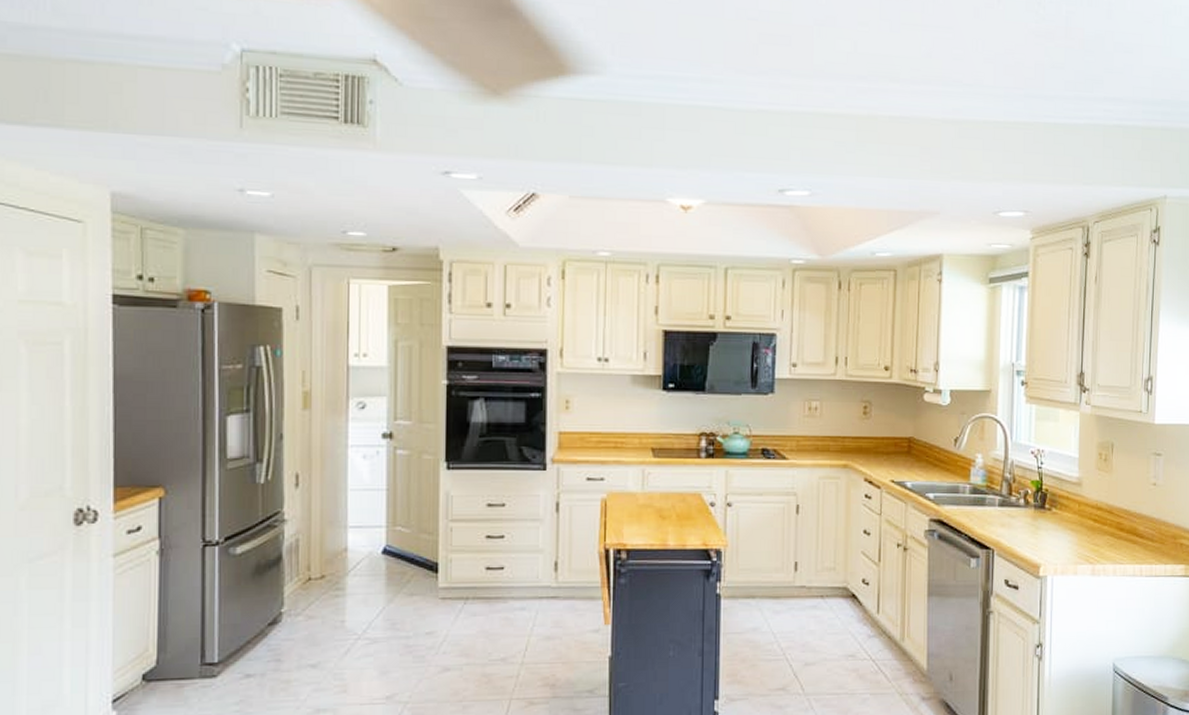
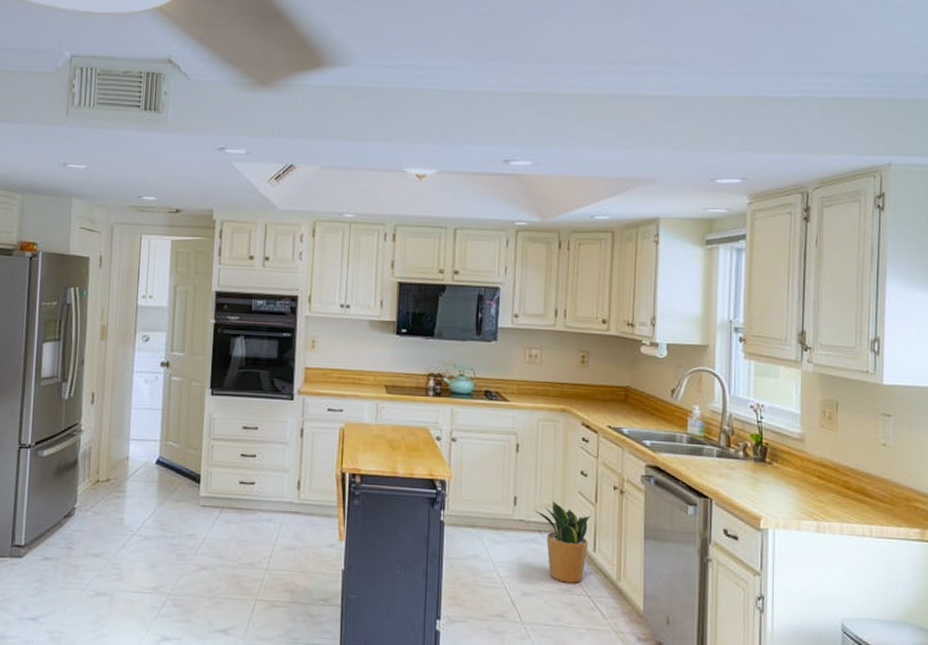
potted plant: none [816,564,874,648] -> present [534,501,591,583]

